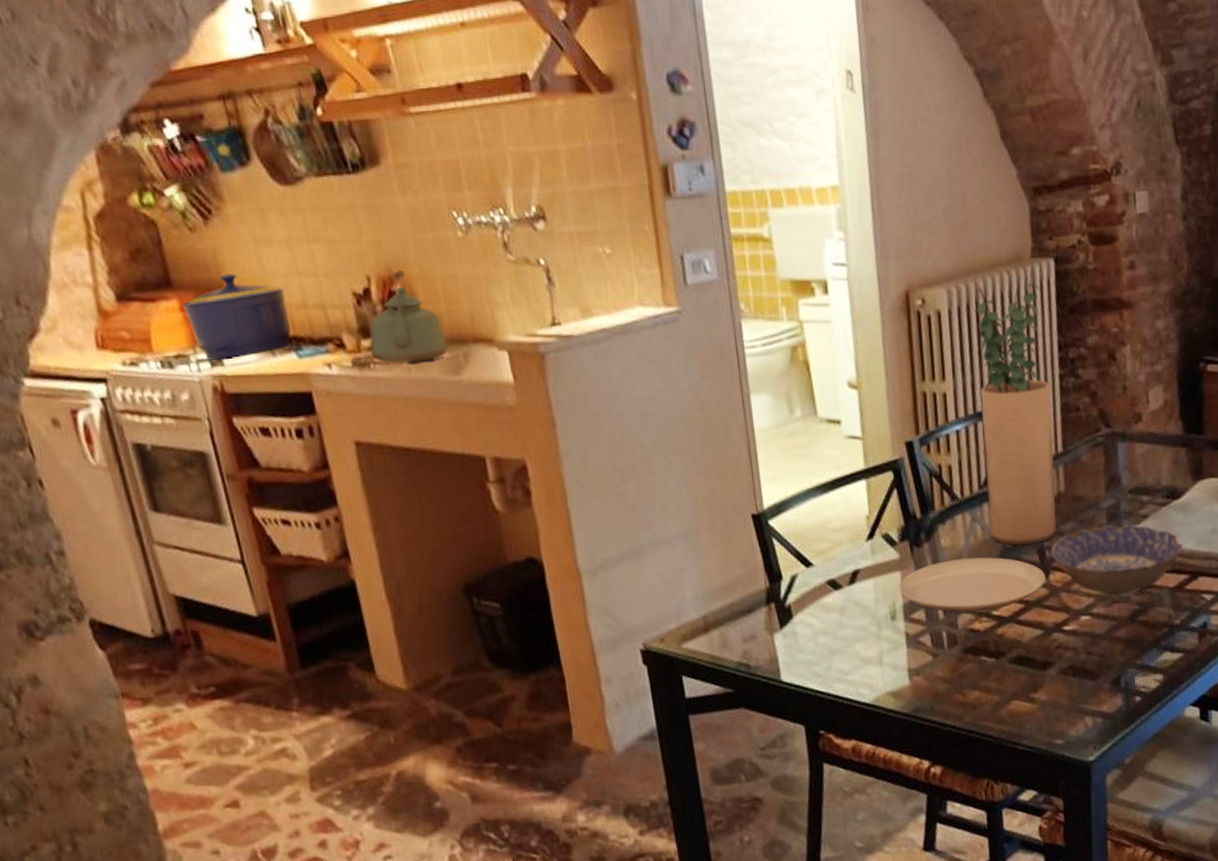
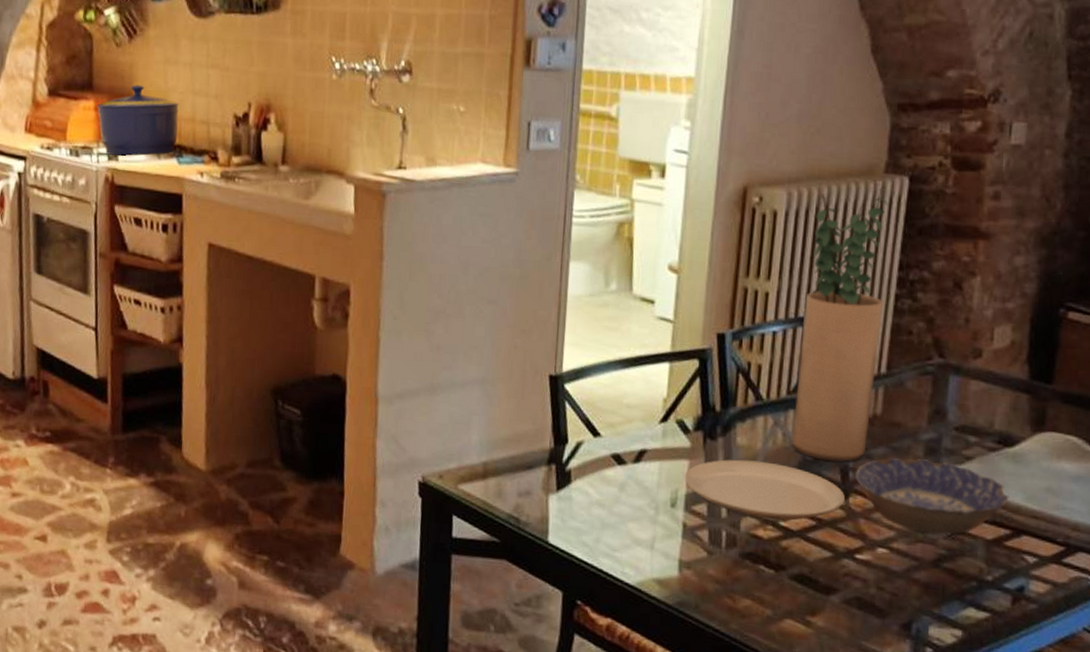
kettle: present [370,269,448,364] -> none [237,100,304,184]

